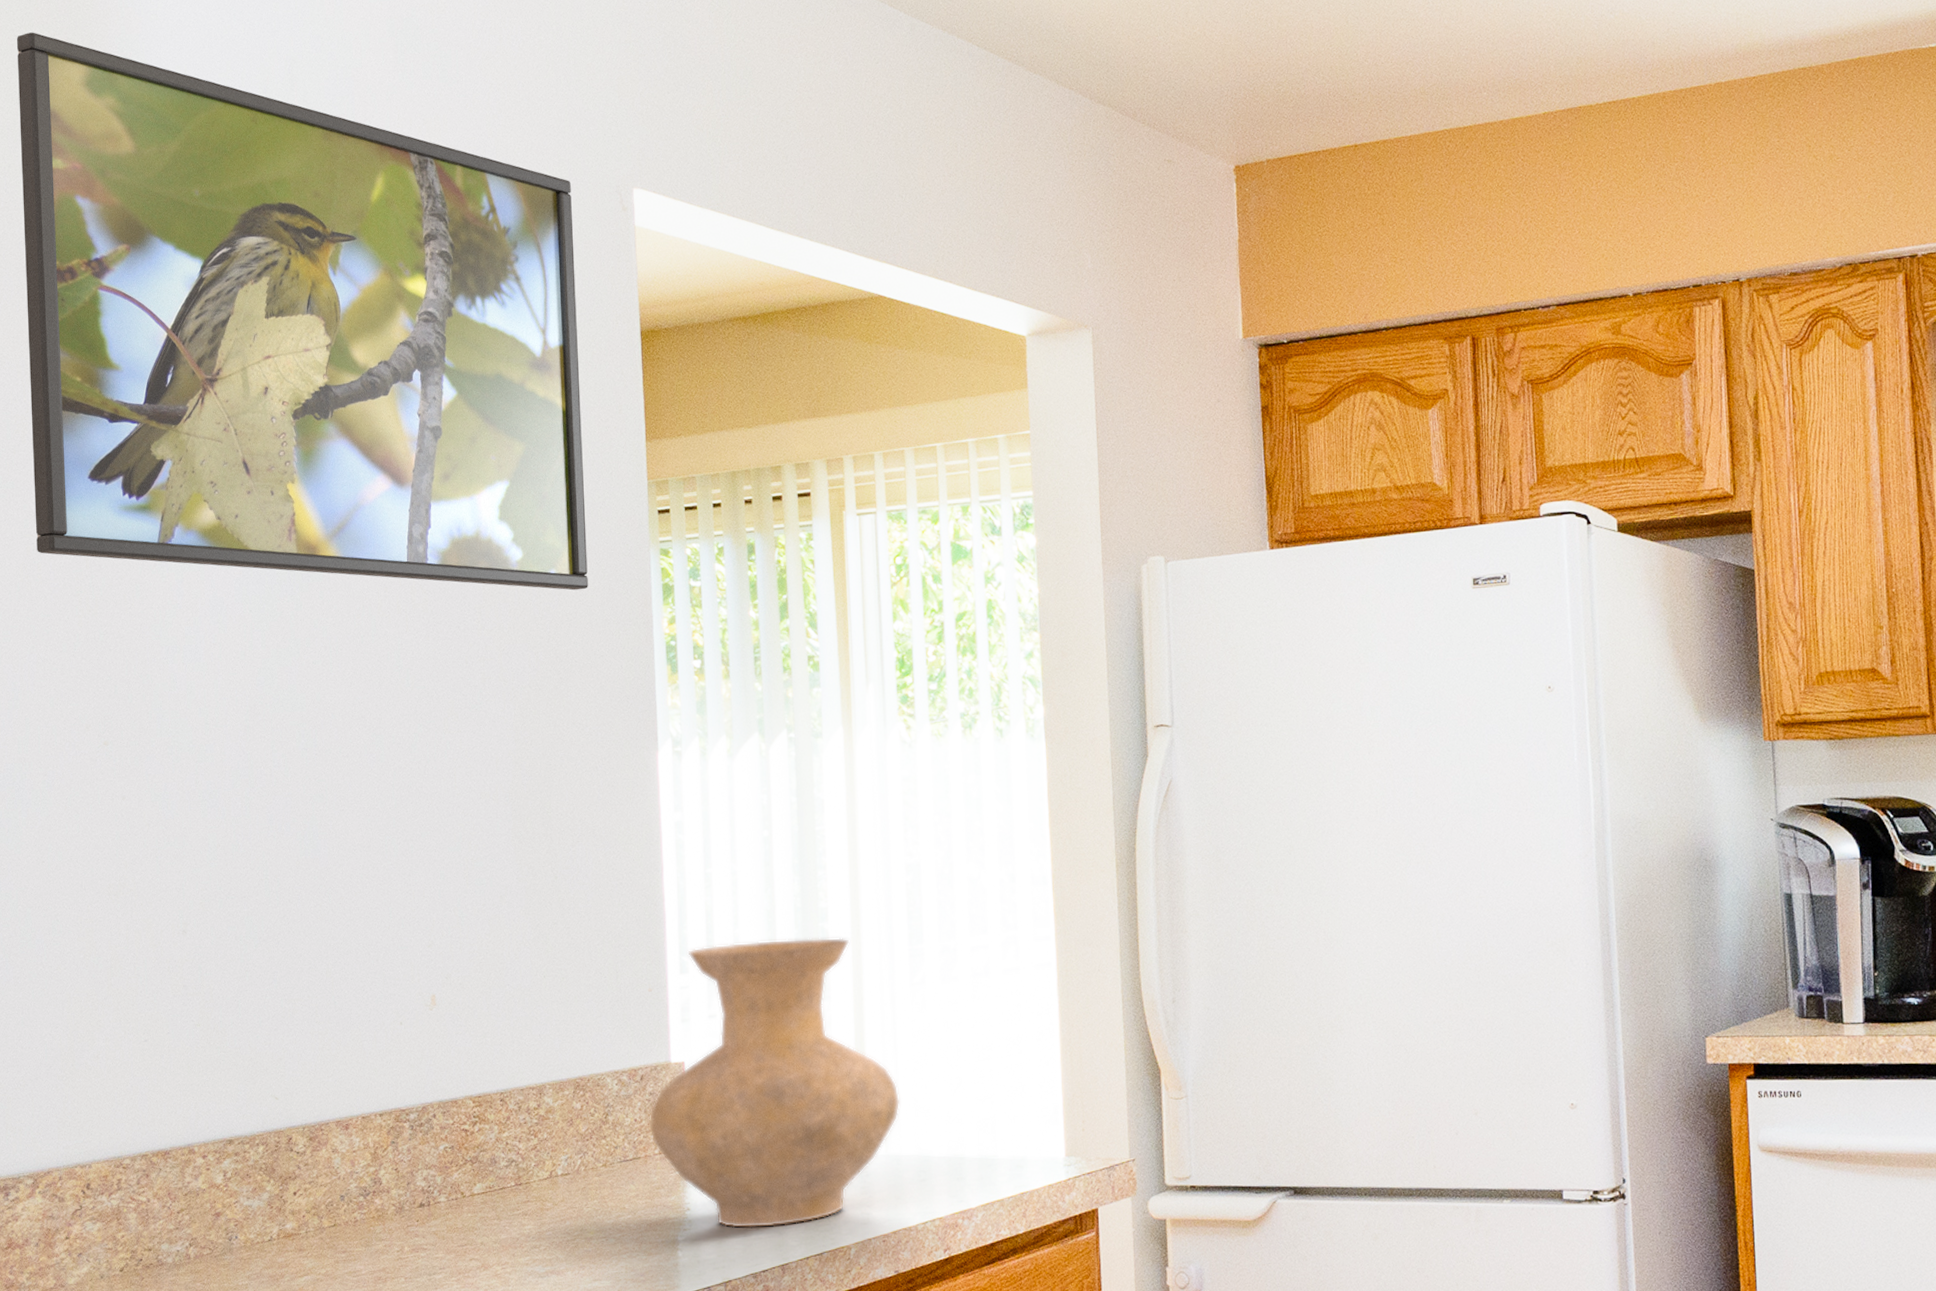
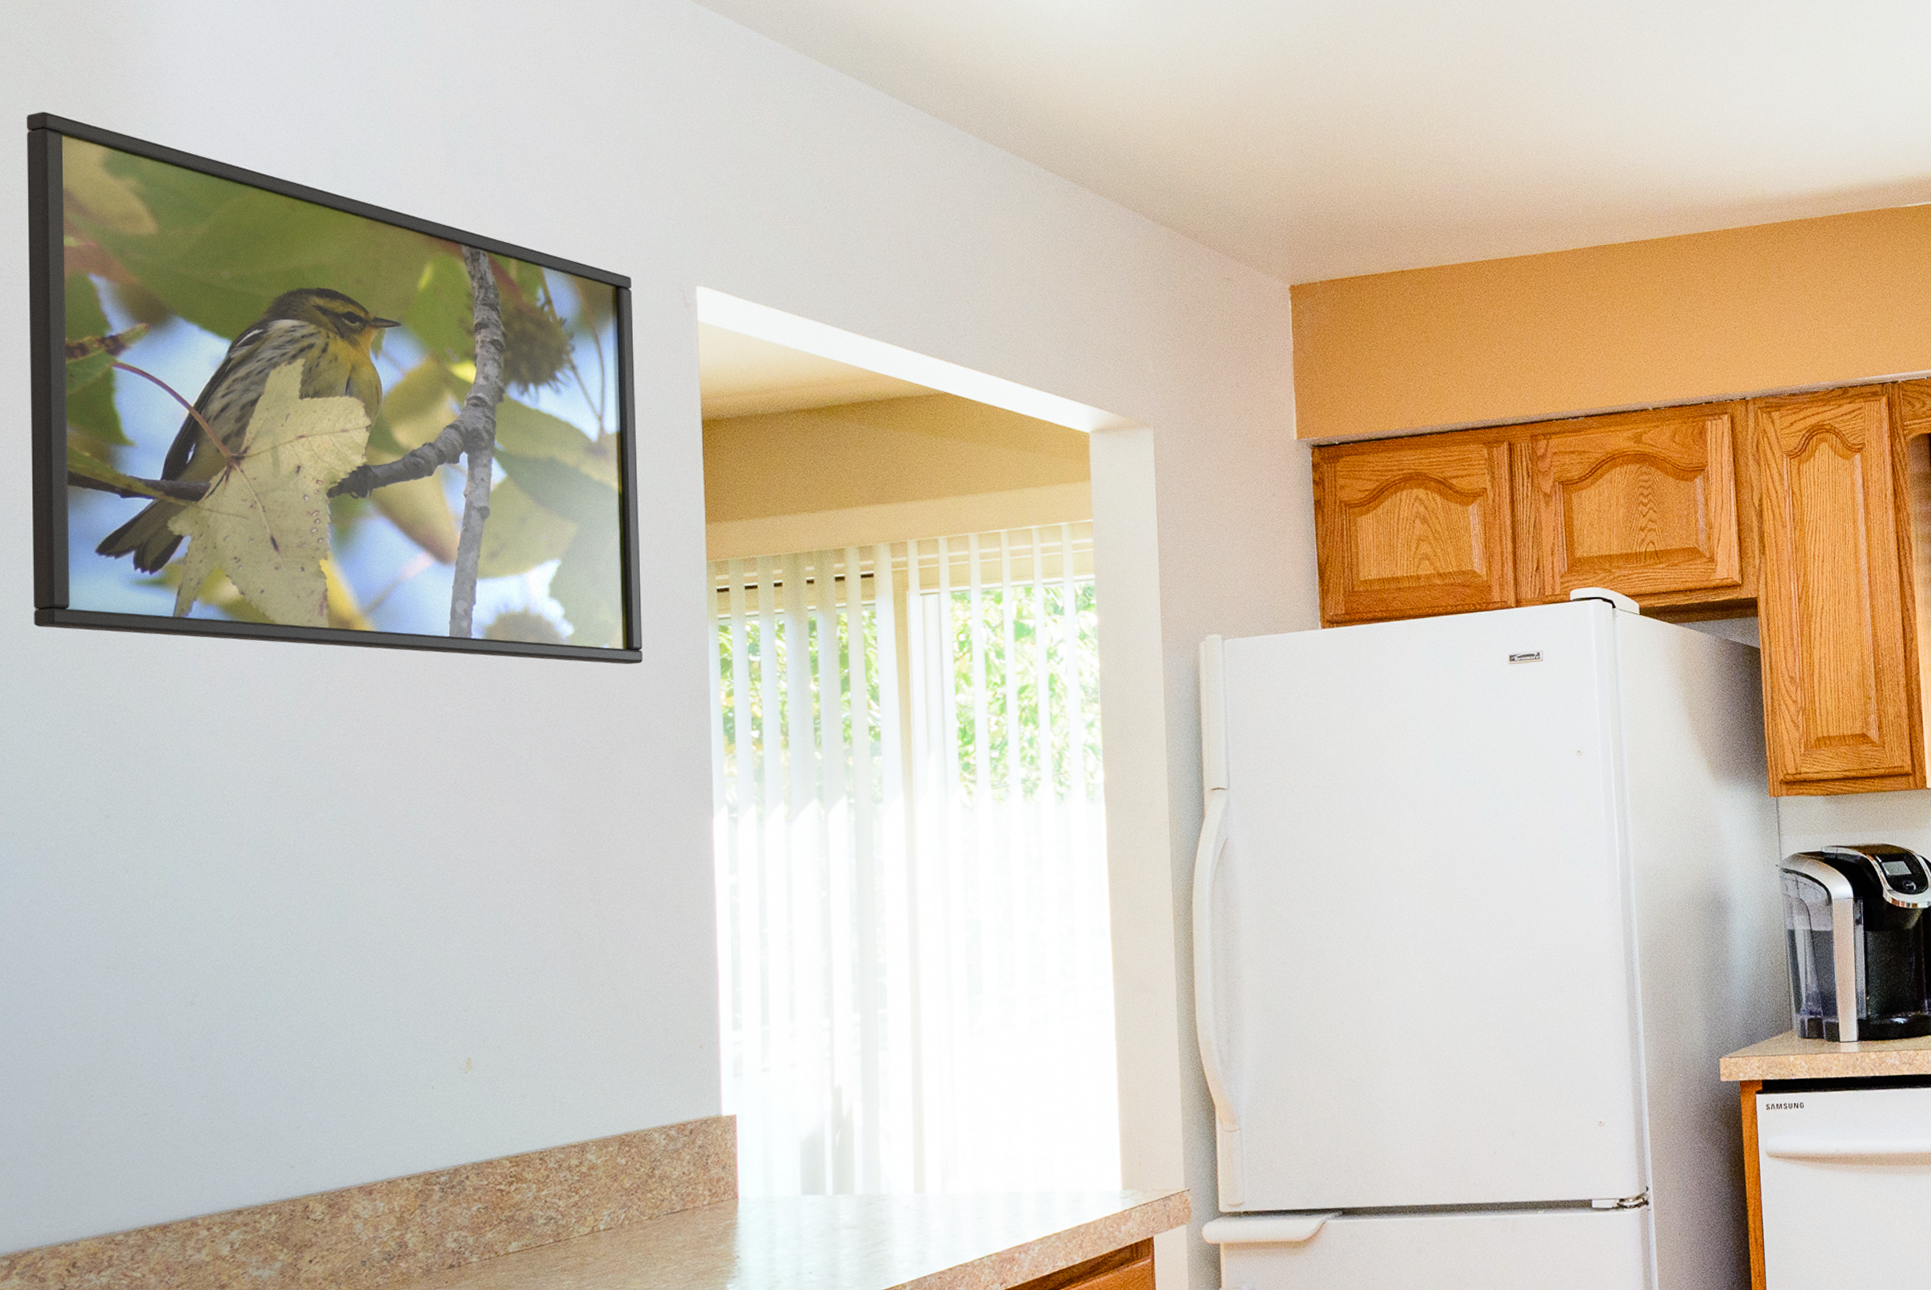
vase: present [648,937,900,1229] -> none [697,990,958,1274]

